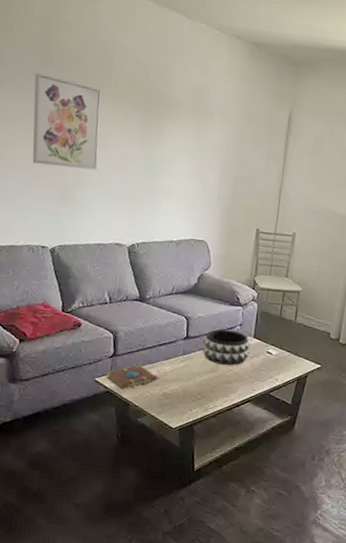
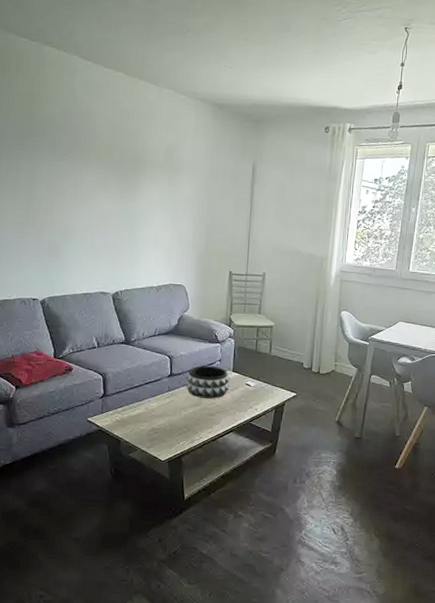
wall art: present [32,73,102,171] -> none [20,142,82,227]
book: present [105,365,159,389] -> none [97,403,147,427]

